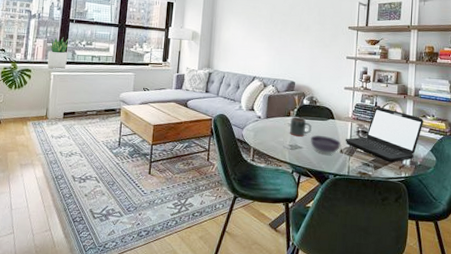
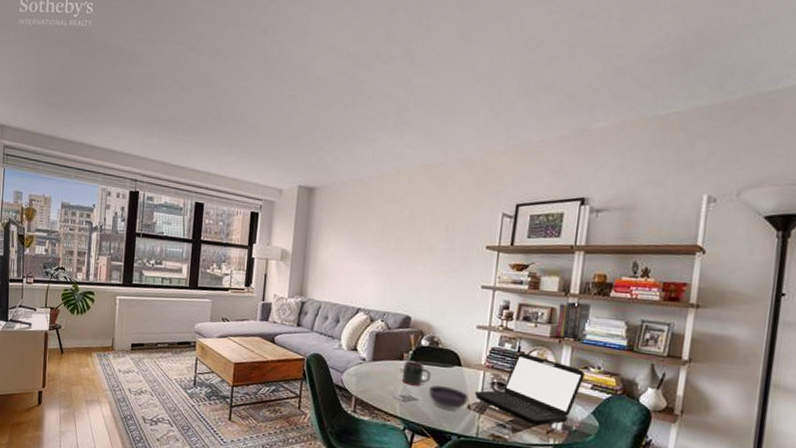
planter: present [47,37,69,69] -> none [111,254,136,293]
books: none [401,67,424,96] -> present [555,301,591,340]

